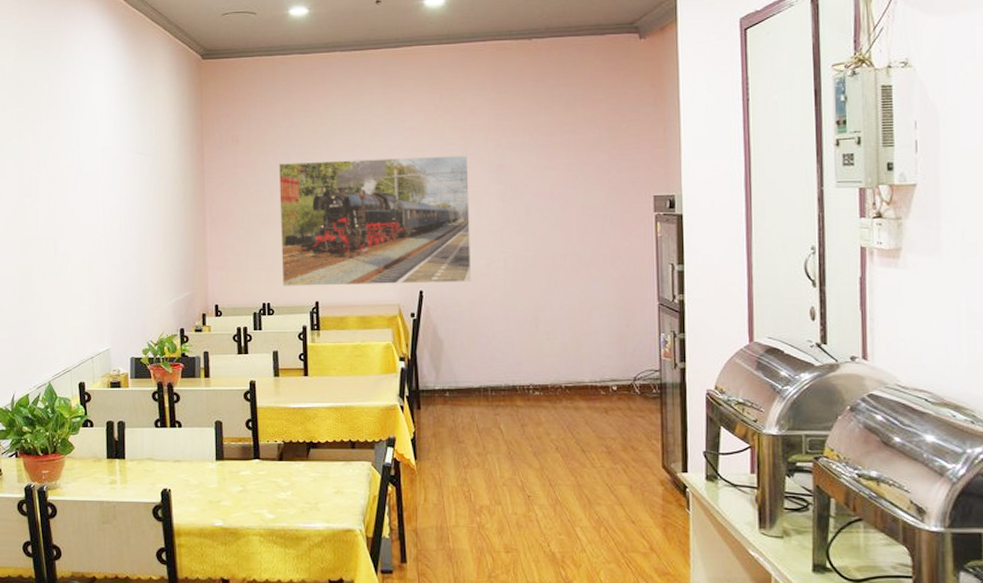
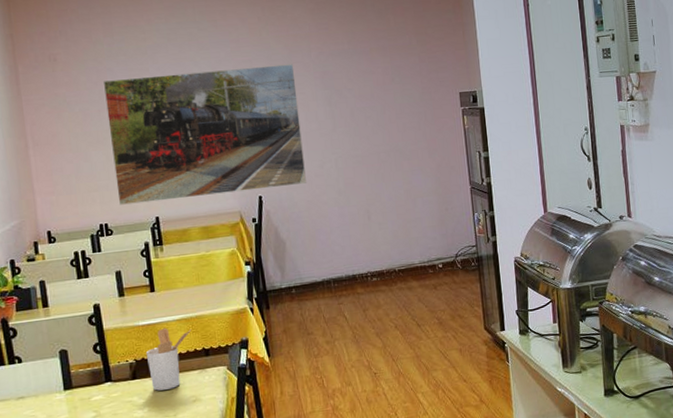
utensil holder: none [294,413,340,476] -> present [145,327,192,391]

